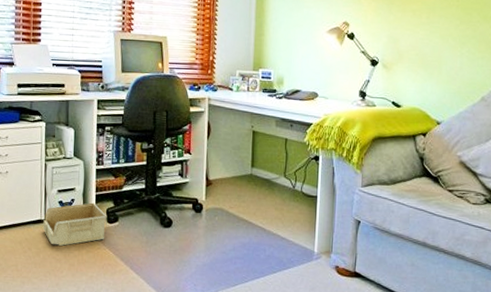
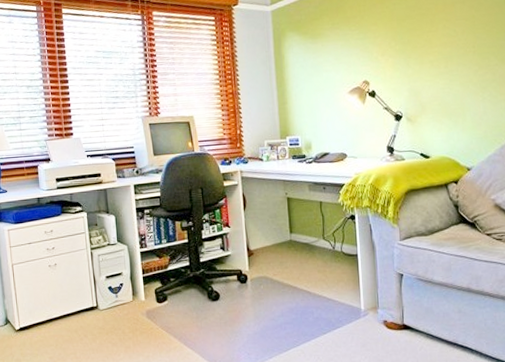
storage bin: present [43,202,107,246] -> none [96,285,156,330]

